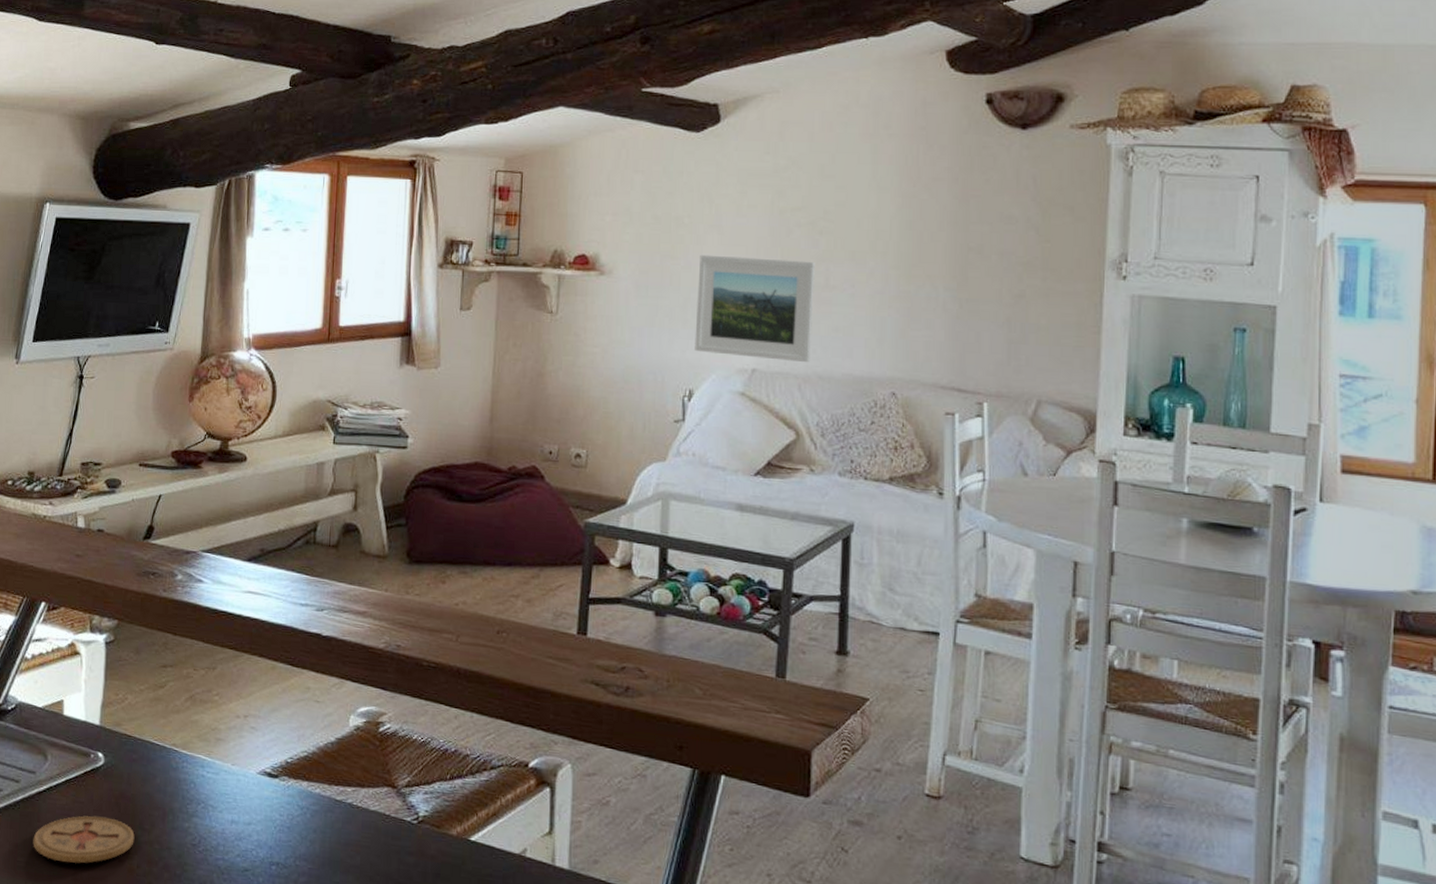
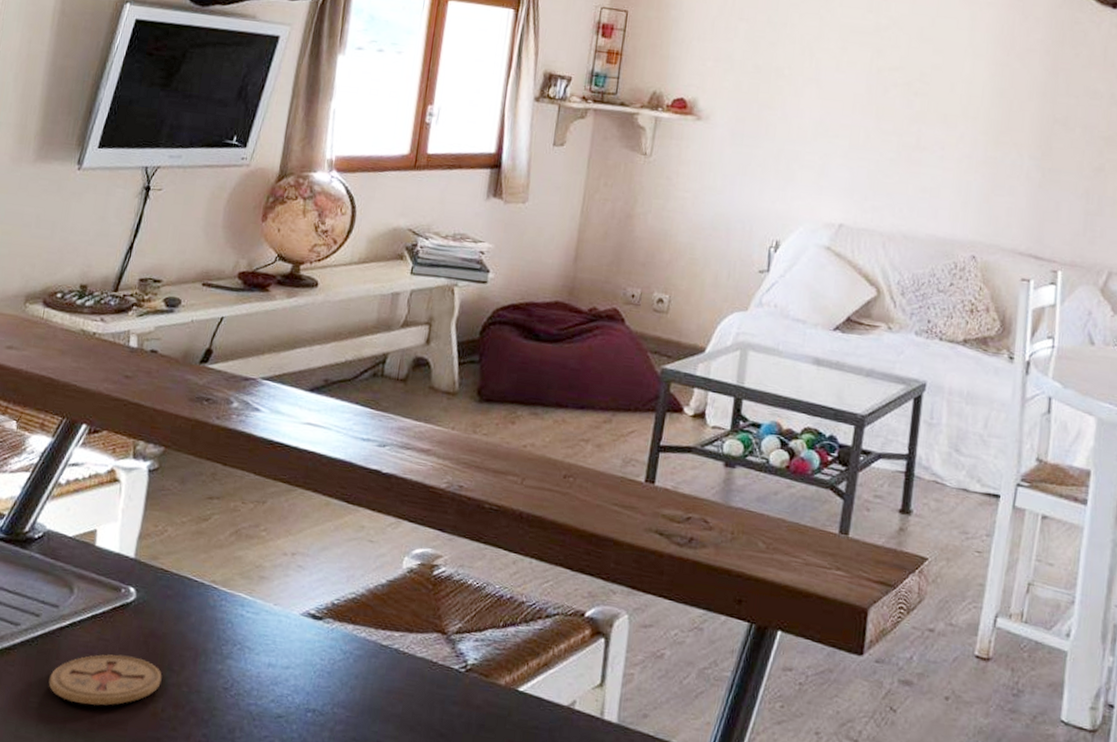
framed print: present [694,254,815,363] -> none [784,107,908,222]

